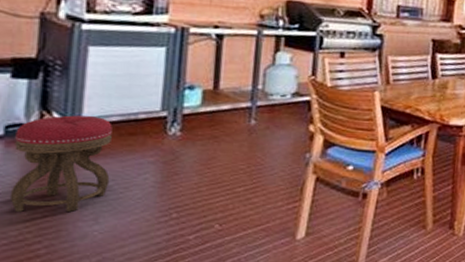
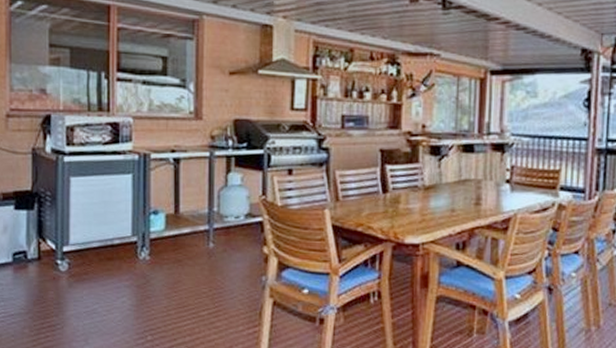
stool: present [9,115,112,213] -> none [20,242,95,333]

